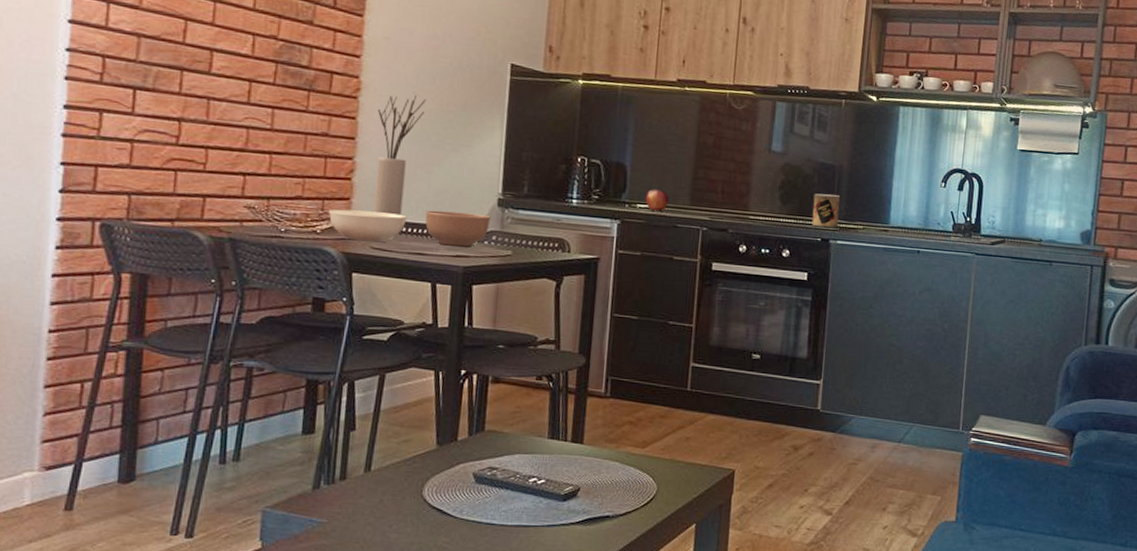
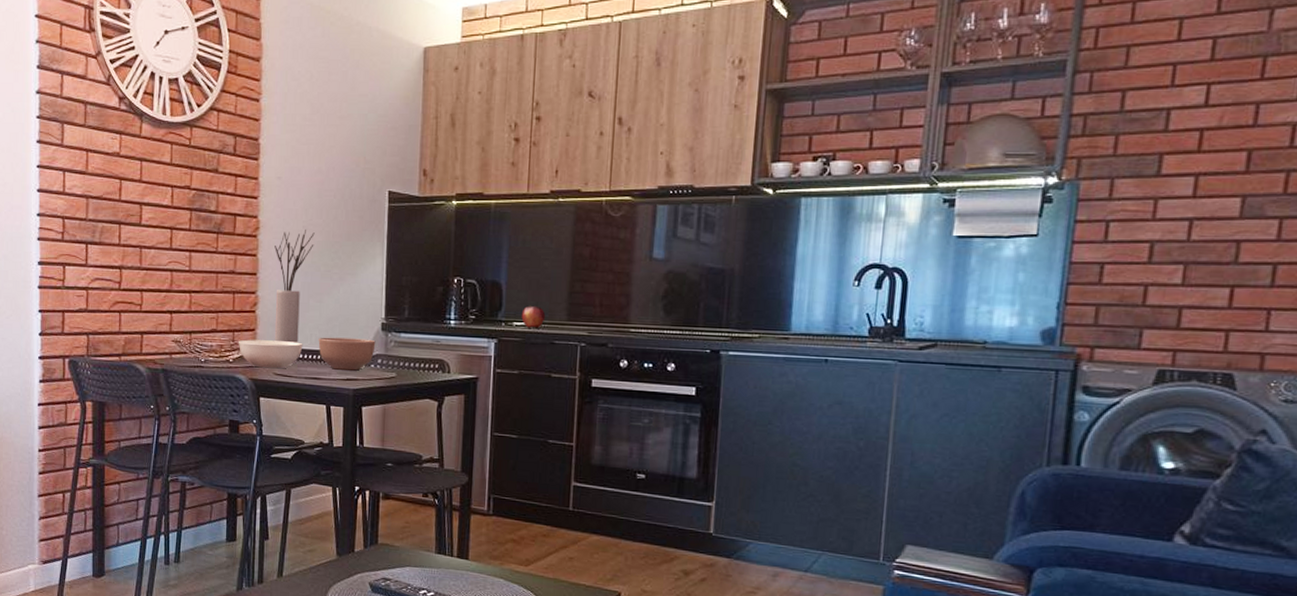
tin can: present [811,193,841,228] -> none [699,301,732,338]

